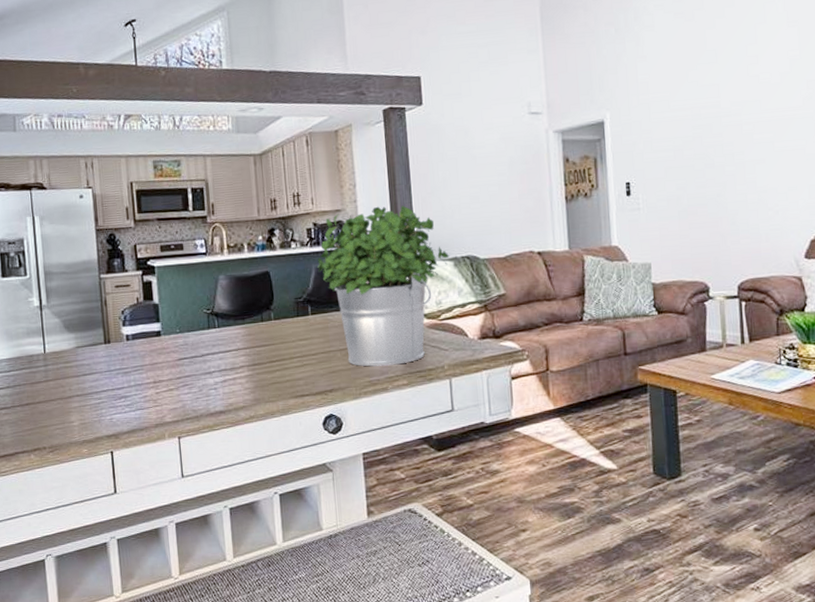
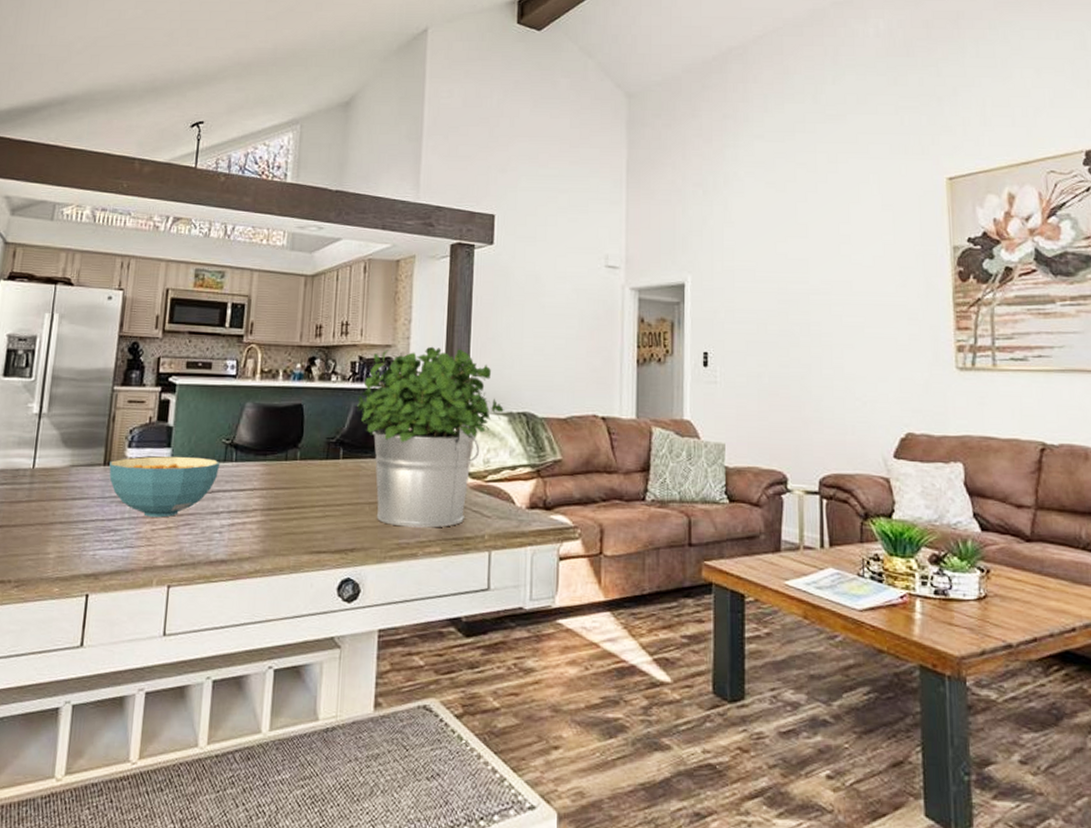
cereal bowl: none [109,327,206,383] -> present [109,456,221,518]

